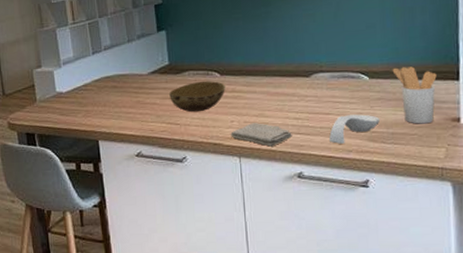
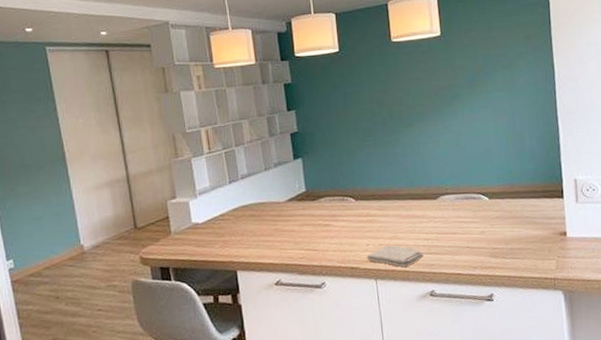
bowl: present [168,81,225,113] -> none [306,206,360,238]
spoon rest: present [329,114,381,144] -> none [456,232,500,261]
utensil holder: present [392,67,437,124] -> none [508,187,545,239]

